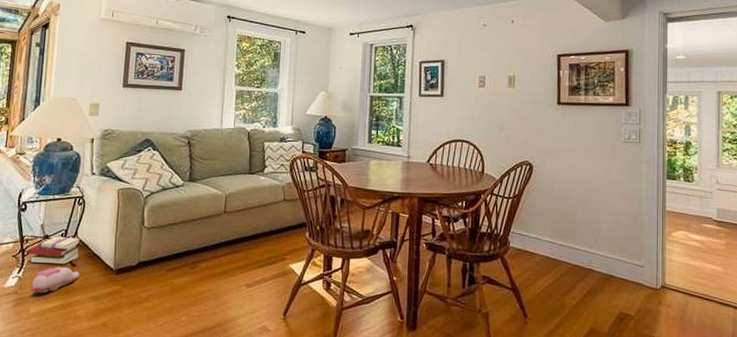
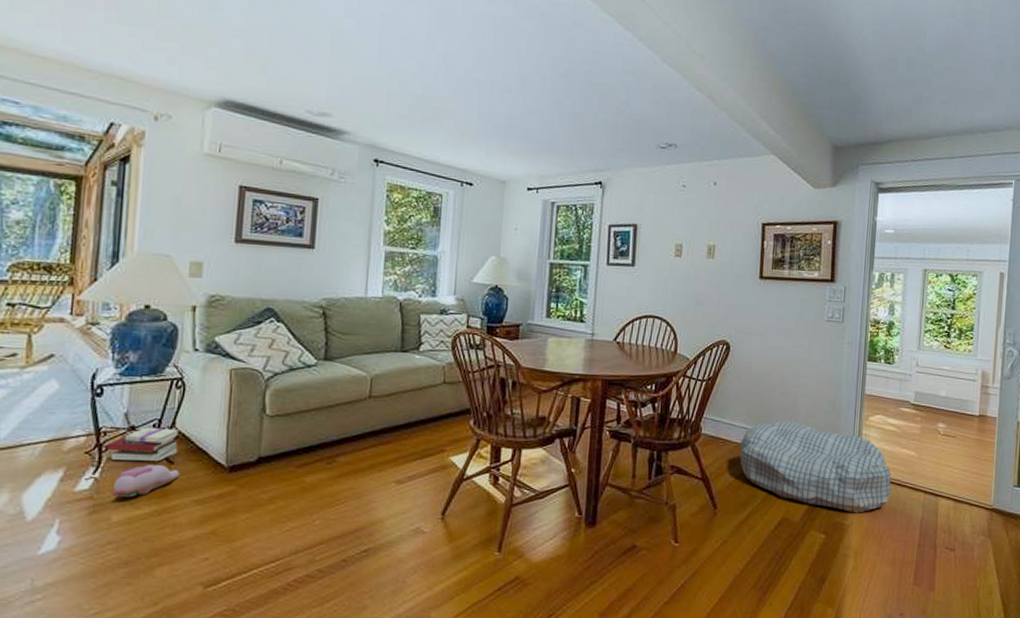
dog bed: none [547,236,699,326] -> present [739,421,892,513]

